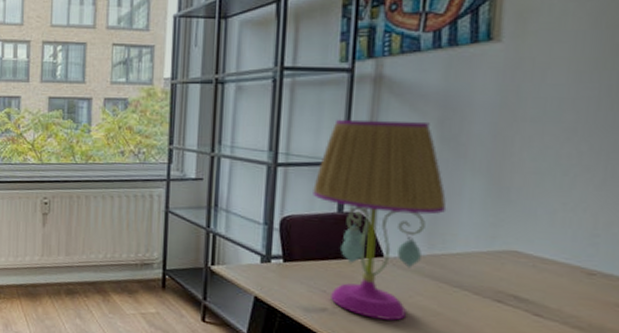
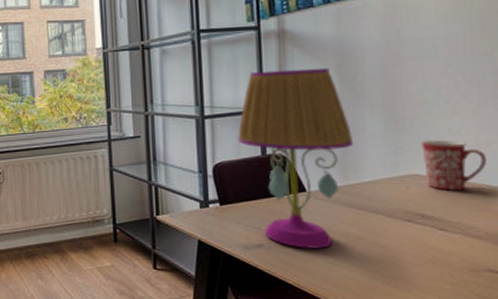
mug: none [526,213,604,275] -> present [421,139,488,191]

